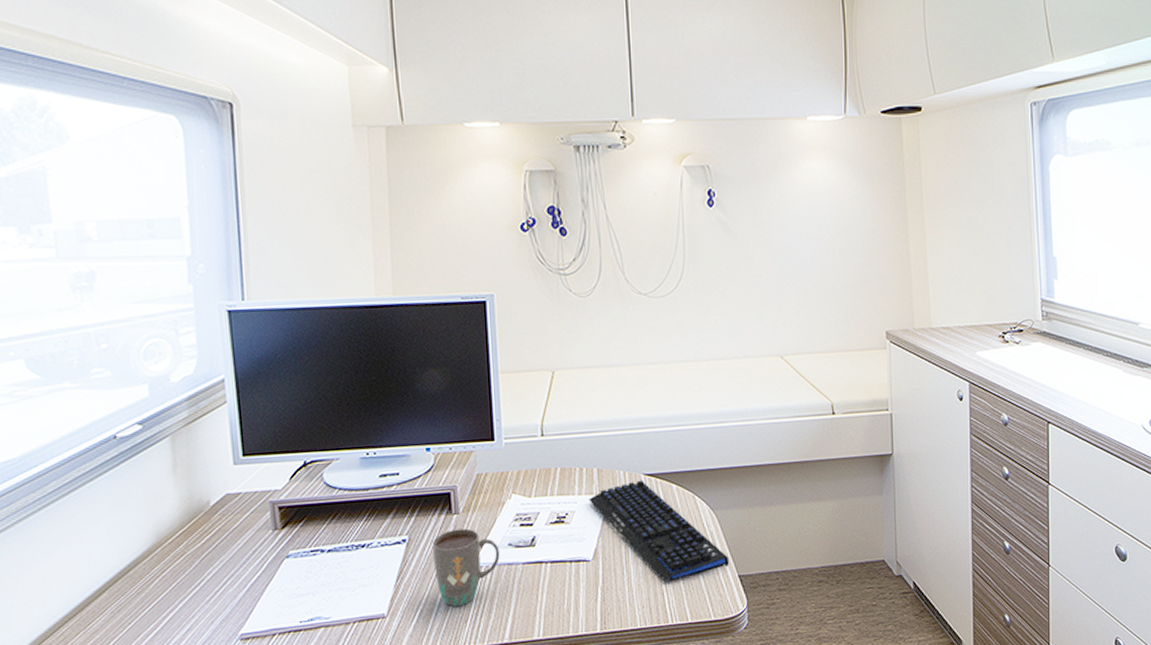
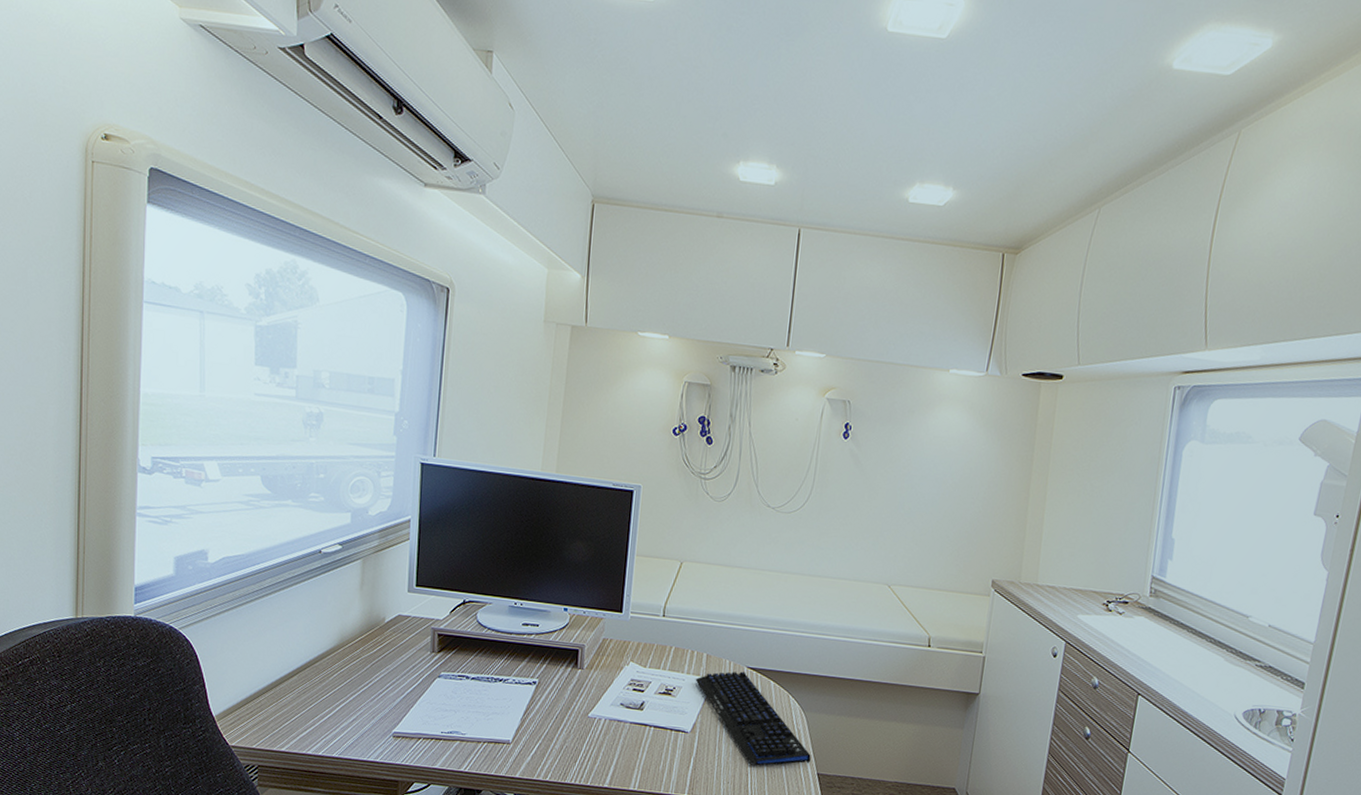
mug: present [433,528,500,607] -> none [555,681,613,748]

